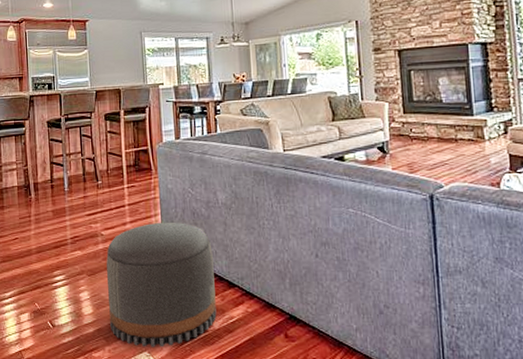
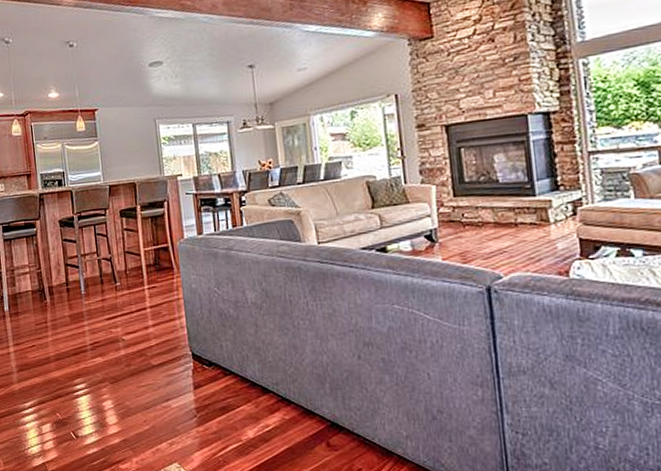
pouf: present [106,221,217,347] -> none [129,324,251,458]

